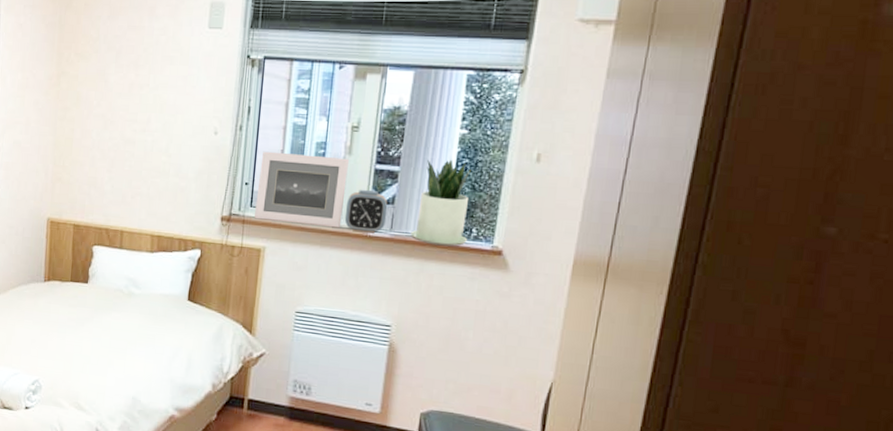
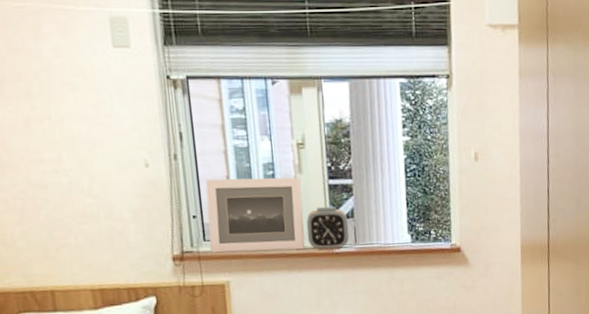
planter: present [411,159,471,247] -> none [375,166,429,252]

